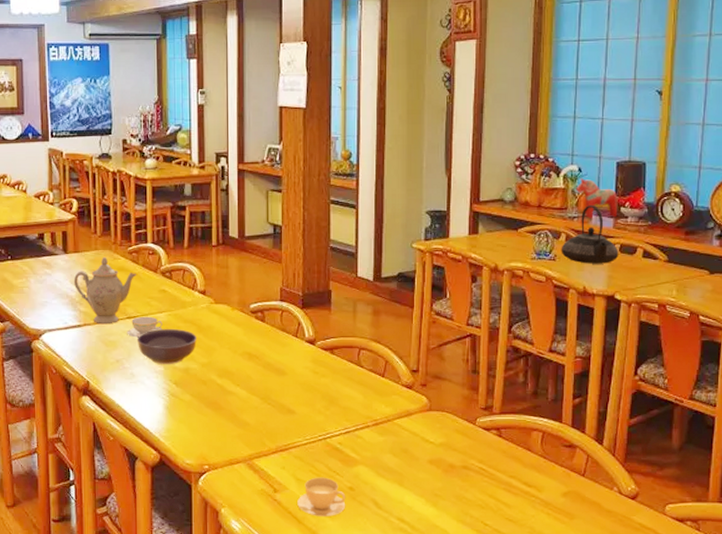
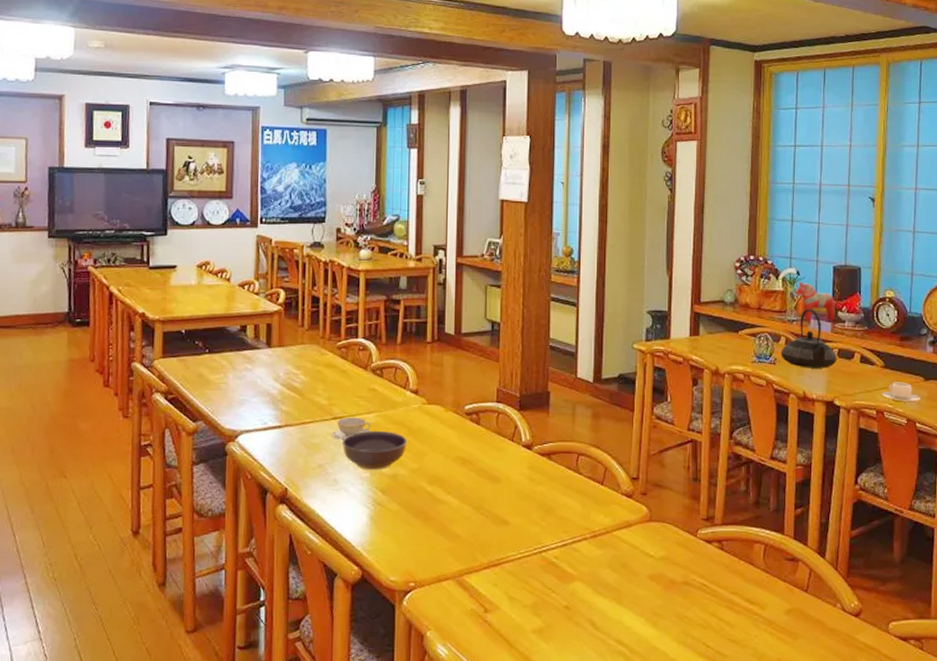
teapot: present [73,256,137,325] -> none [276,351,345,426]
teacup: present [297,477,346,516] -> none [509,595,562,639]
teacup: none [664,276,705,296] -> present [882,382,921,402]

